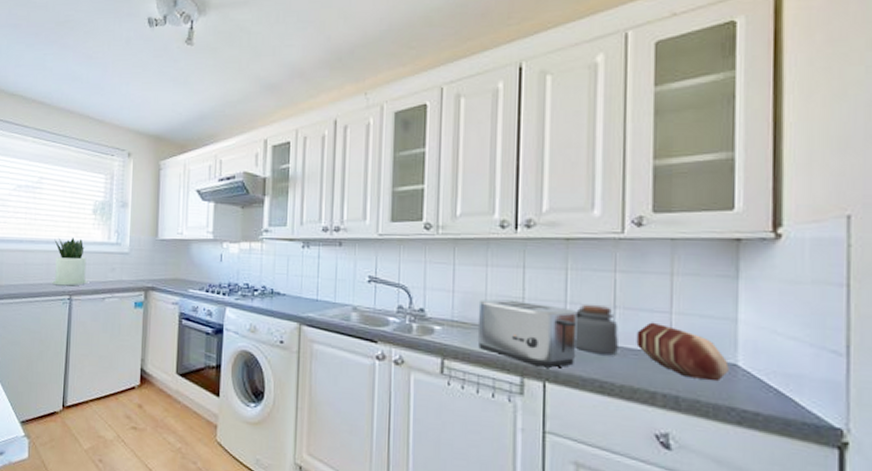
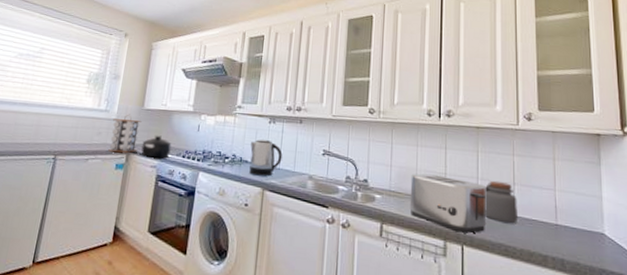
planter: present [51,237,88,287] -> none [38,102,76,147]
spice rack: none [125,246,158,291] -> present [108,114,142,154]
saucepan: none [160,268,193,295] -> present [141,135,172,159]
kettle: none [282,266,320,310] -> present [249,139,283,177]
bread loaf: present [636,322,729,382] -> none [531,197,599,248]

